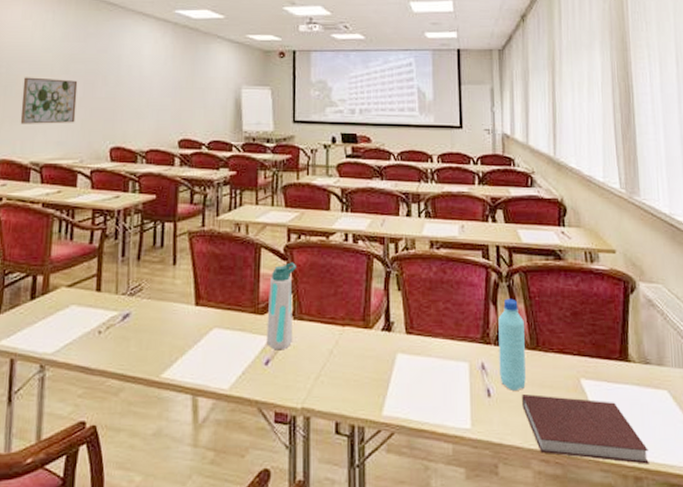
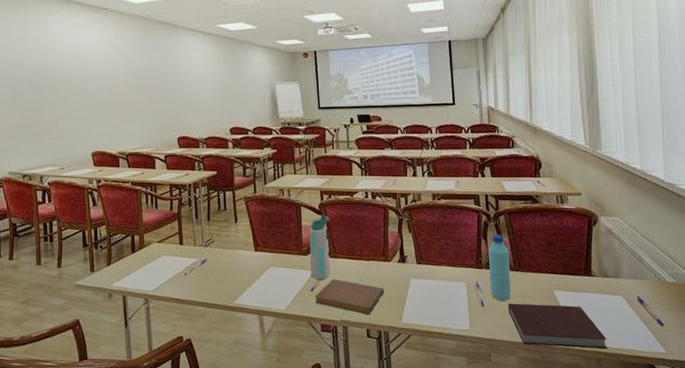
wall art: present [20,77,78,124] -> none [104,86,148,123]
notebook: none [270,349,362,402] -> present [315,279,385,315]

